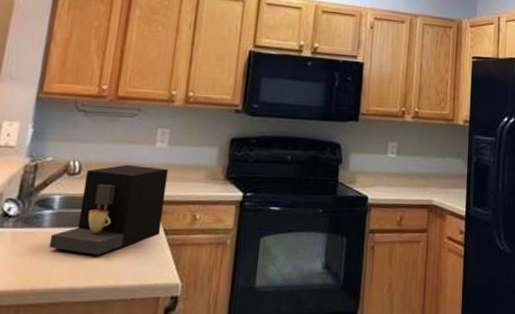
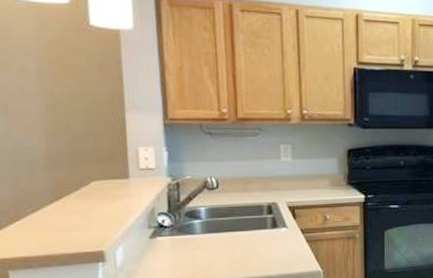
coffee maker: present [48,164,168,255] -> none [204,177,298,253]

